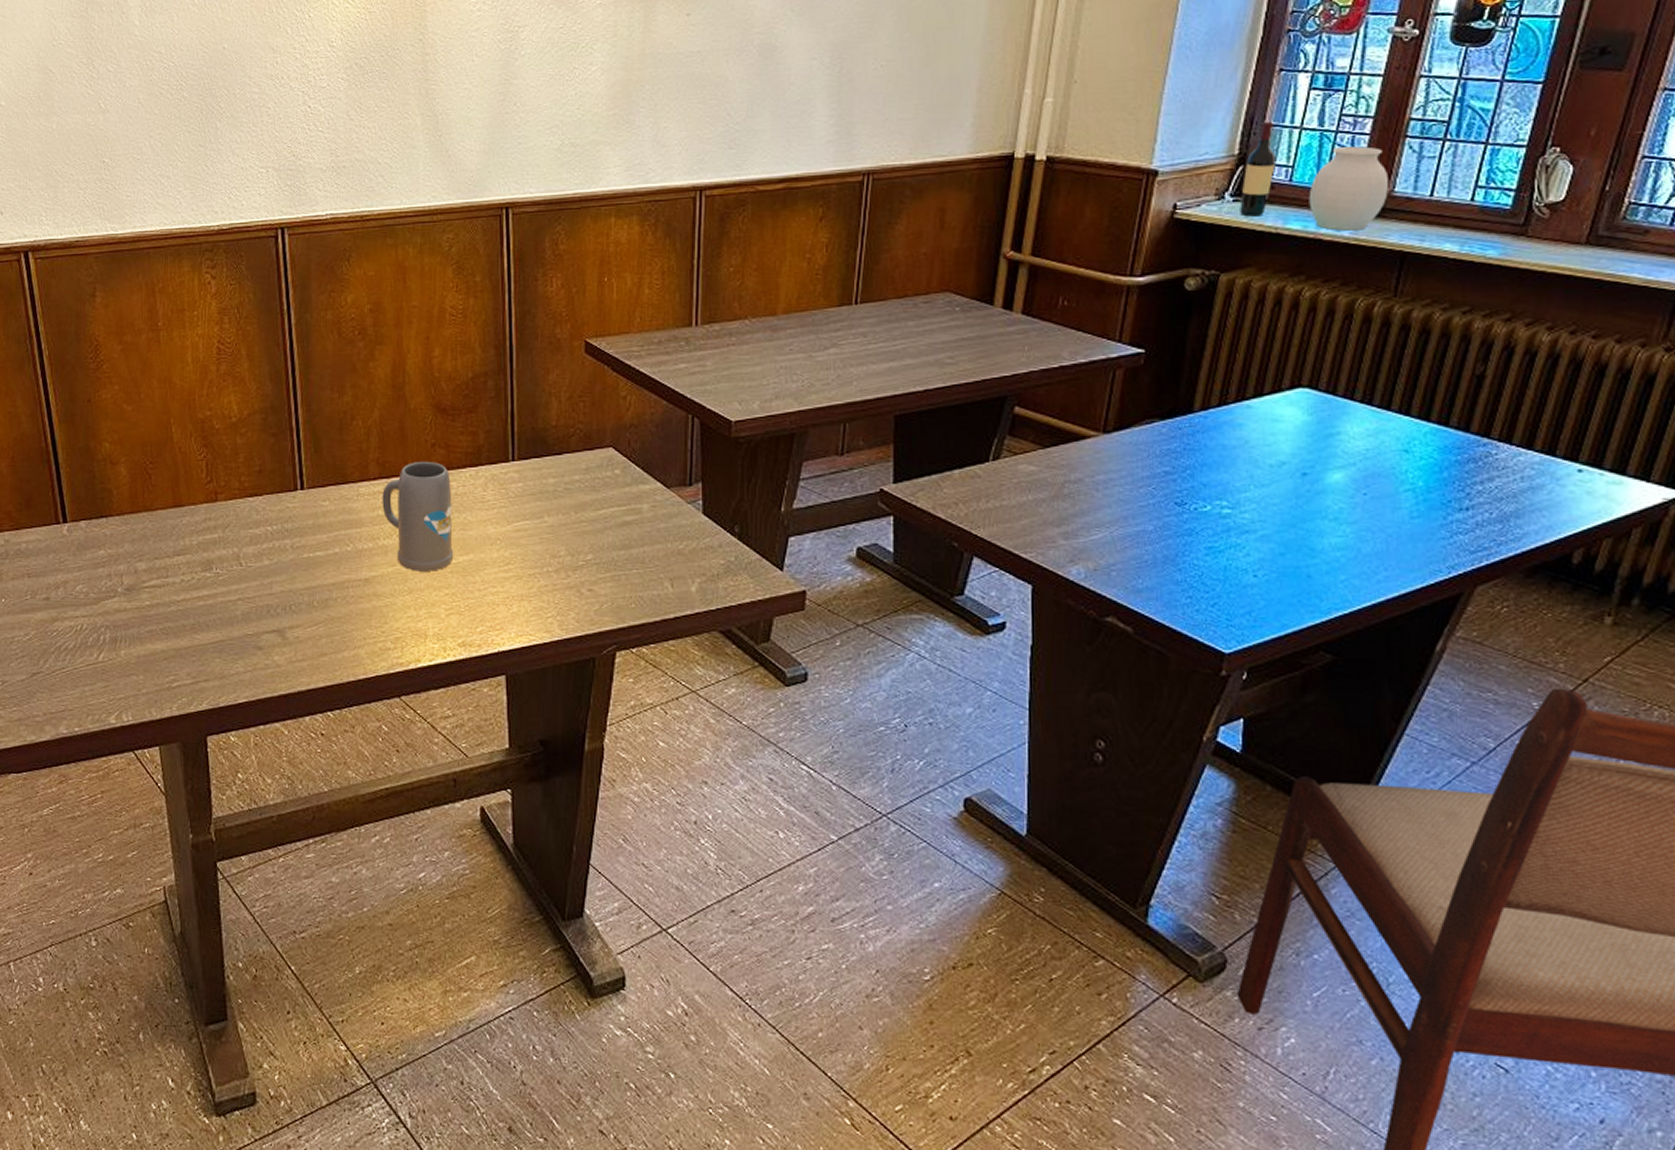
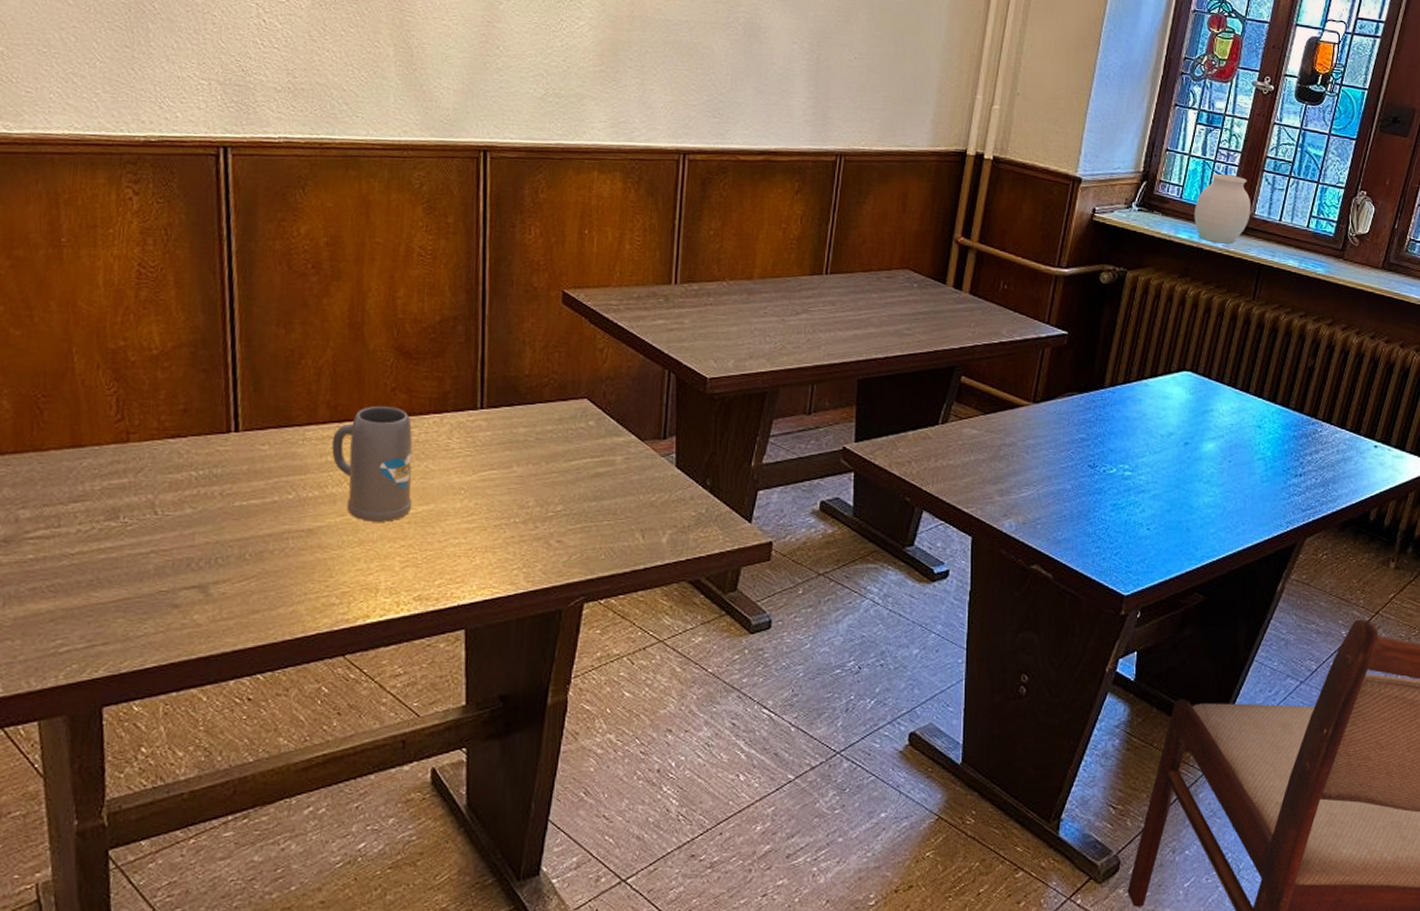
wine bottle: present [1239,121,1277,217] -> none [1143,146,1171,225]

